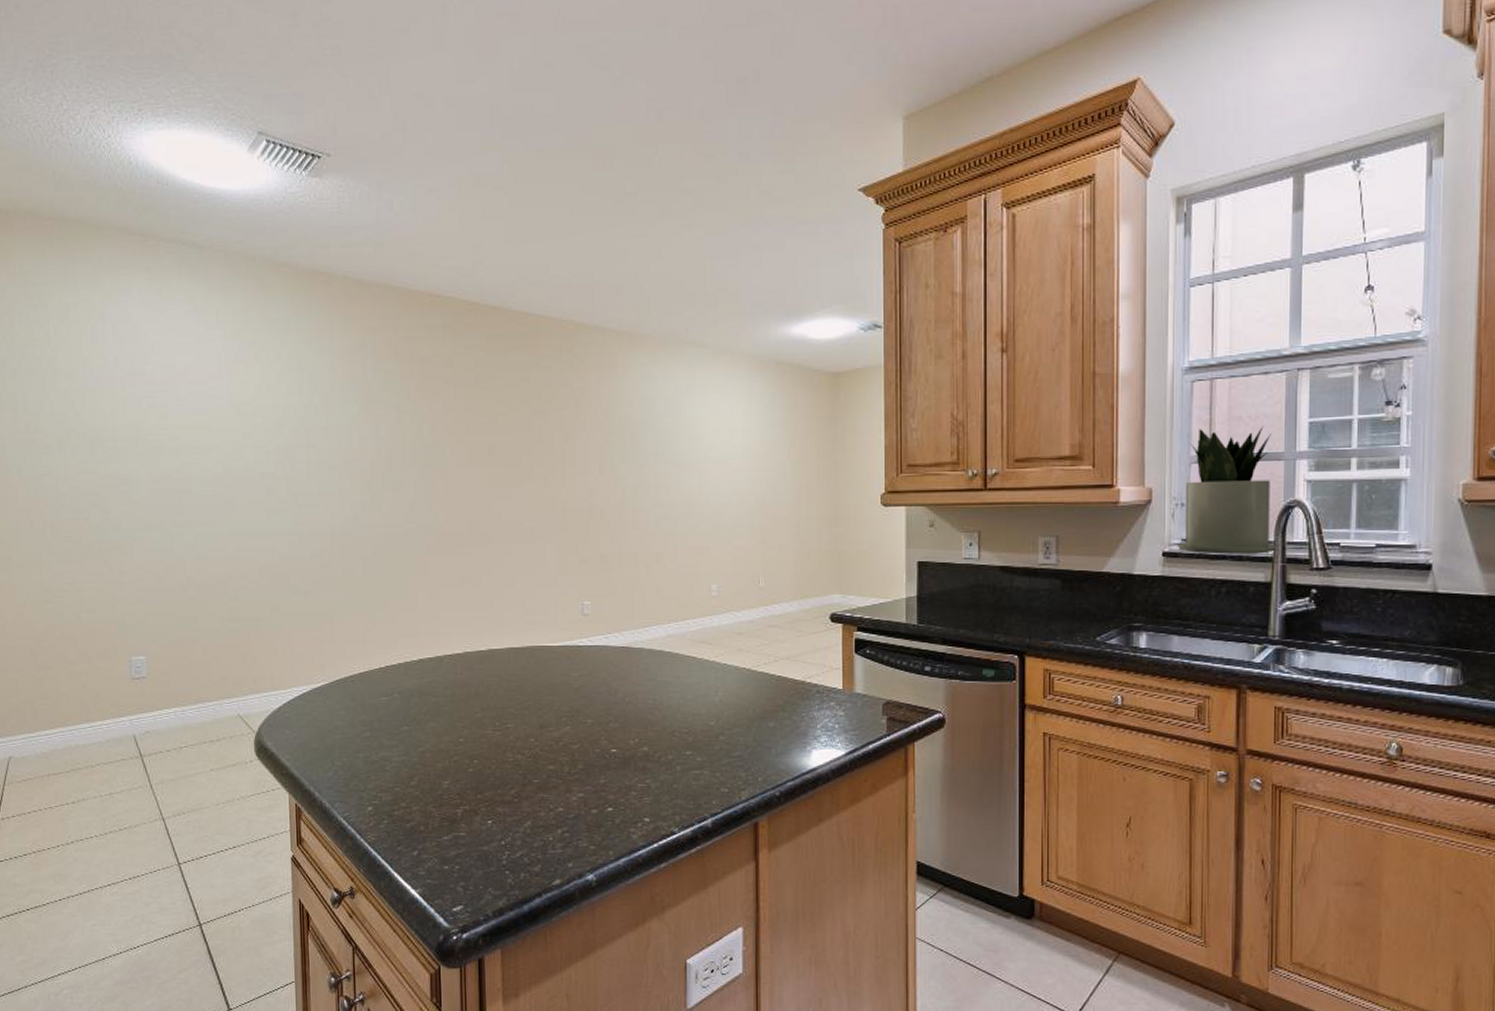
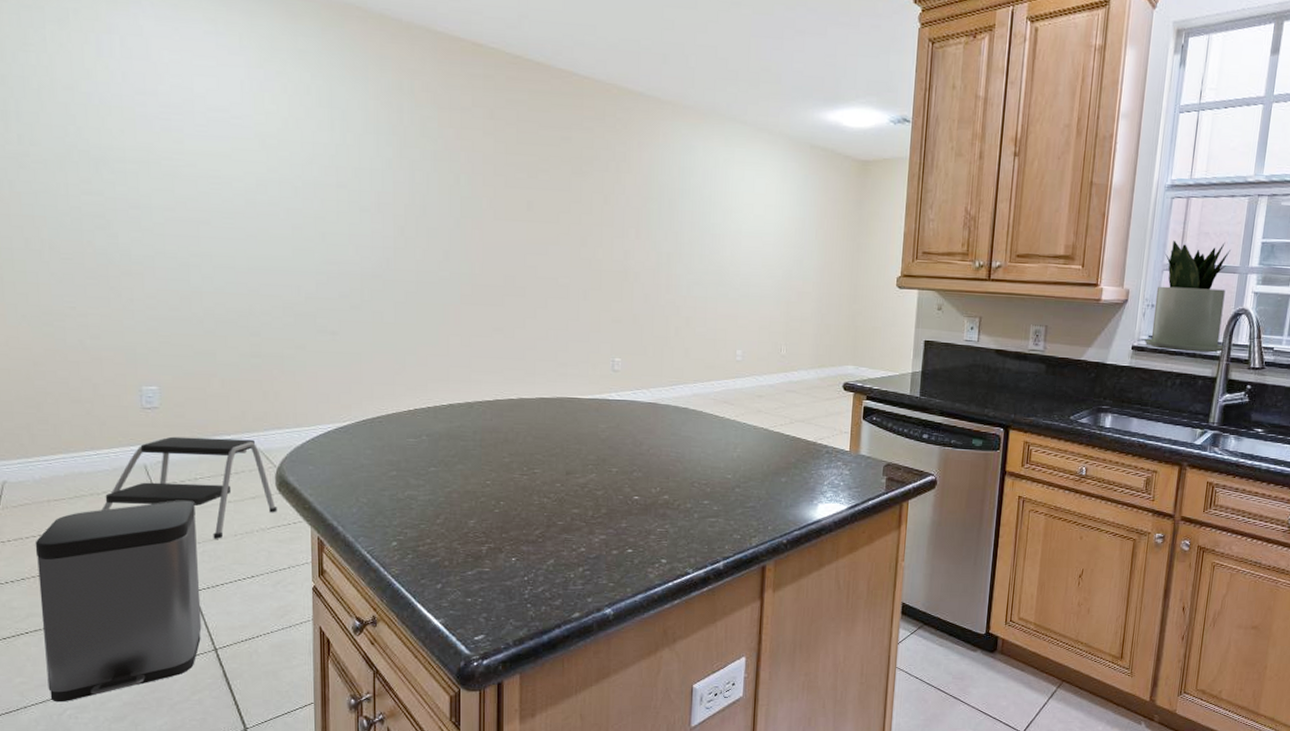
pedal bin: none [36,770,187,982] -> present [35,500,202,703]
step stool: none [95,705,257,809] -> present [101,436,278,539]

